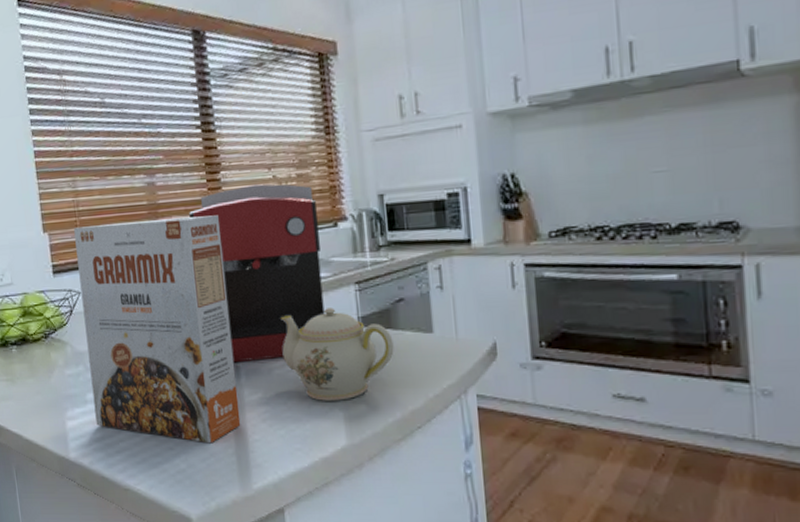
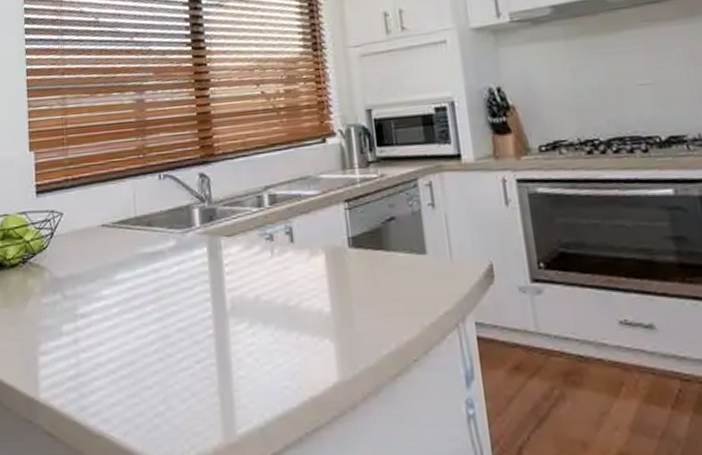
cereal box: present [74,215,241,444] -> none [60,131,225,381]
coffee maker: present [189,184,325,363] -> none [177,100,314,289]
teapot: present [280,308,394,401] -> none [268,227,387,331]

